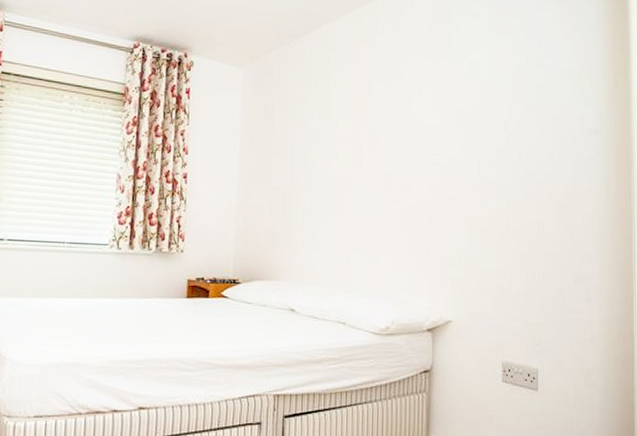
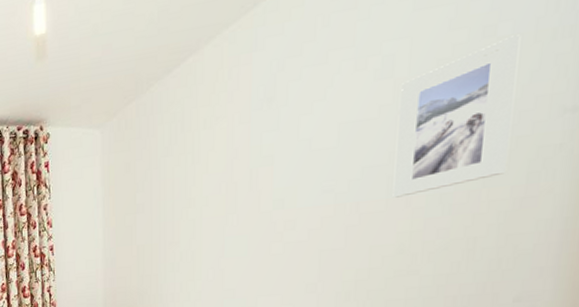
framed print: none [483,69,560,179] -> present [392,35,521,198]

